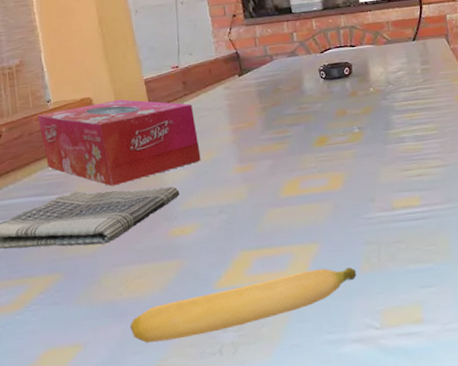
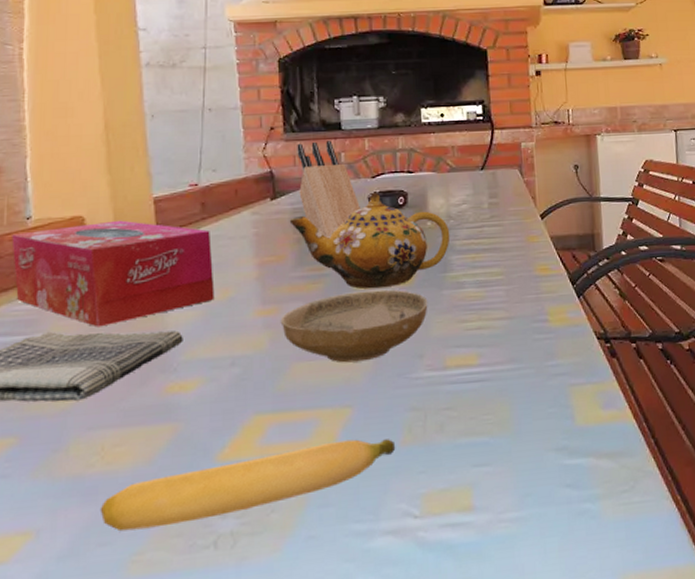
teapot: none [255,65,391,147] -> present [289,192,451,289]
ceramic bowl: none [255,146,376,208] -> present [280,289,428,363]
knife block: none [256,23,313,107] -> present [297,141,360,239]

